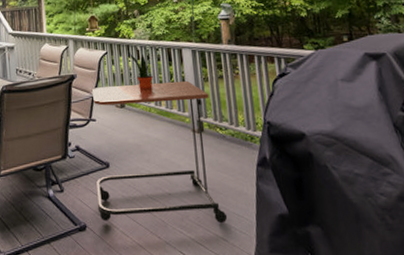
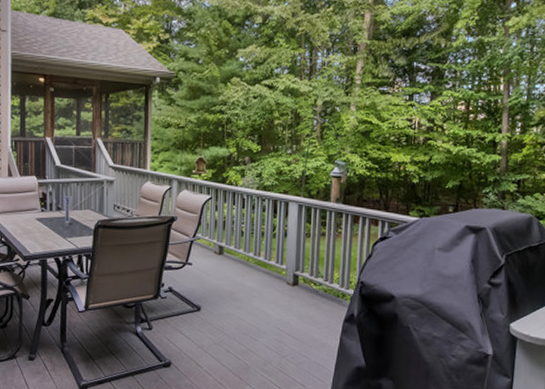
side table: present [91,80,228,224] -> none [184,232,309,371]
potted plant: present [129,53,153,90] -> none [235,201,255,239]

